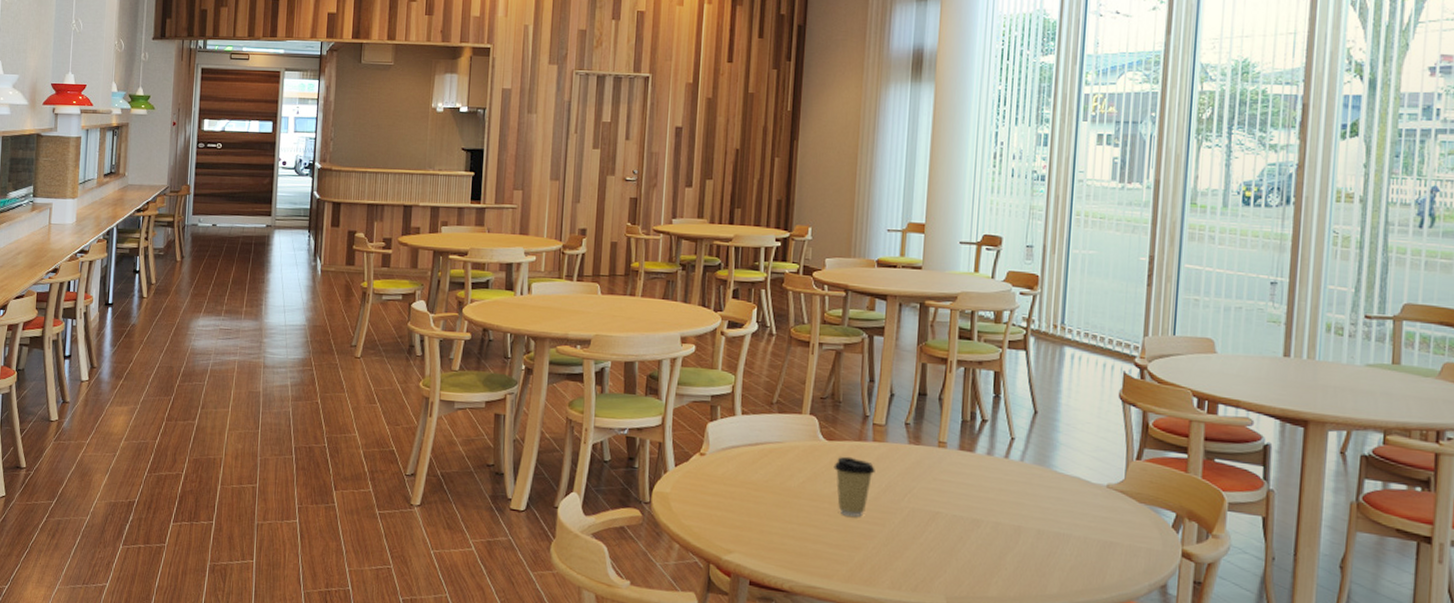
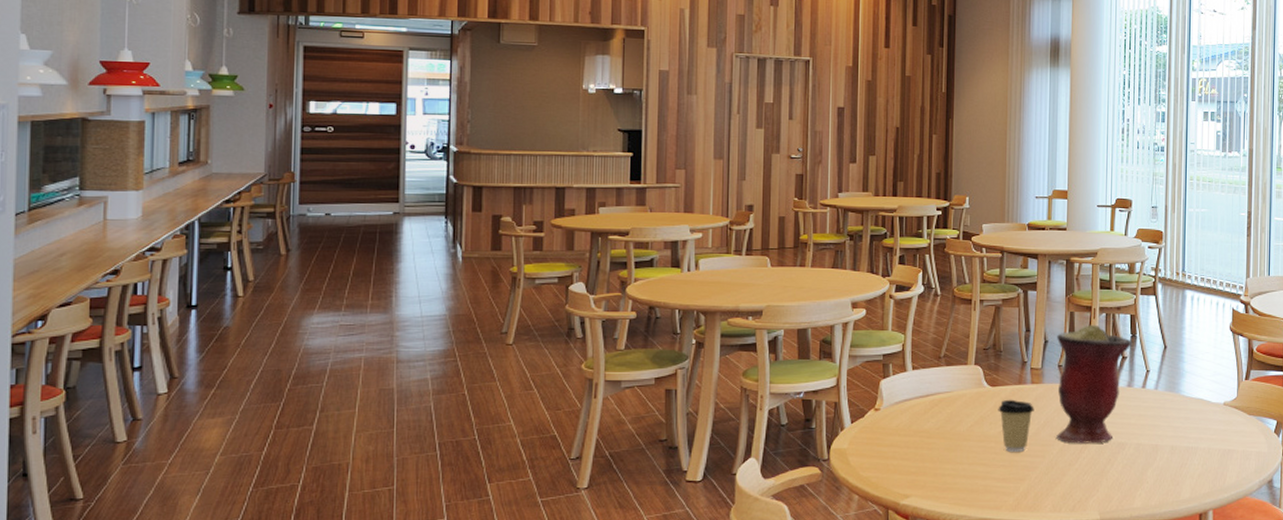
vase: none [898,379,995,517] -> present [1055,324,1133,444]

